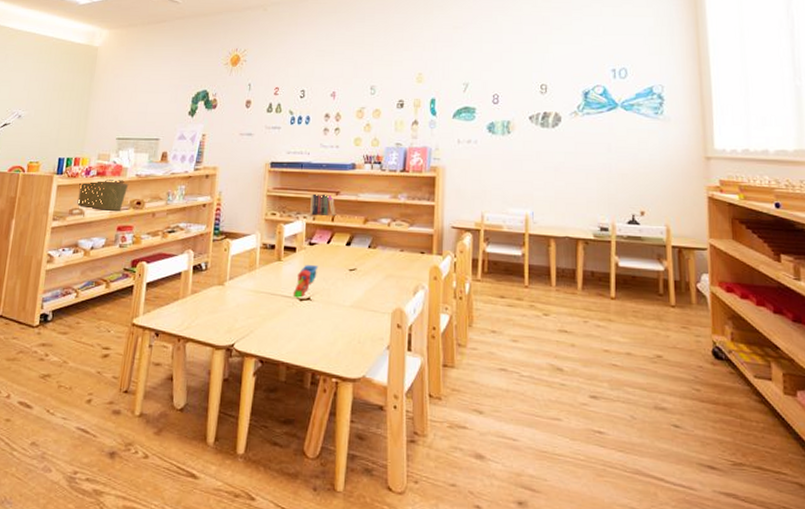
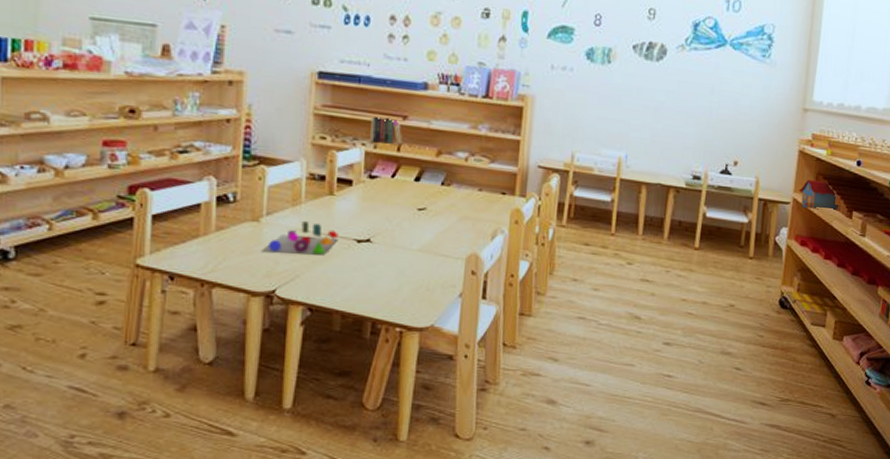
basket: present [78,180,129,211] -> none [38,75,115,120]
toy blocks: none [225,283,285,313] -> present [262,220,339,255]
toy train: present [294,265,319,298] -> none [350,201,381,239]
toy house: none [714,225,766,256] -> present [799,179,842,212]

